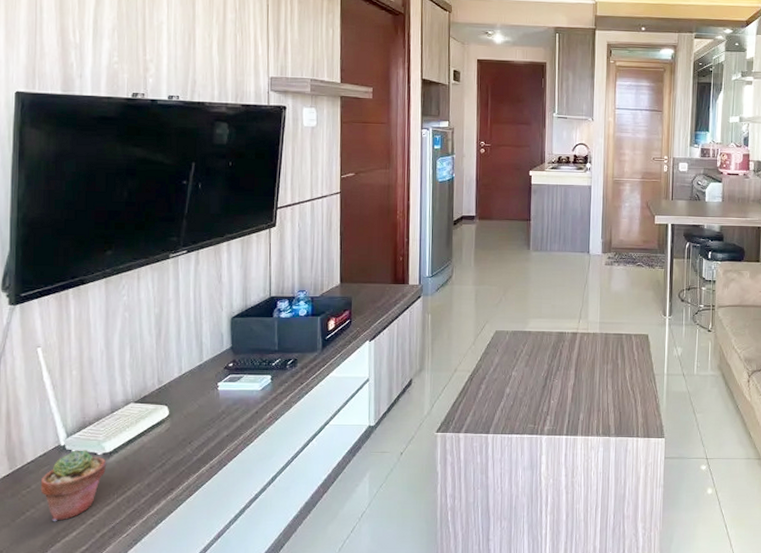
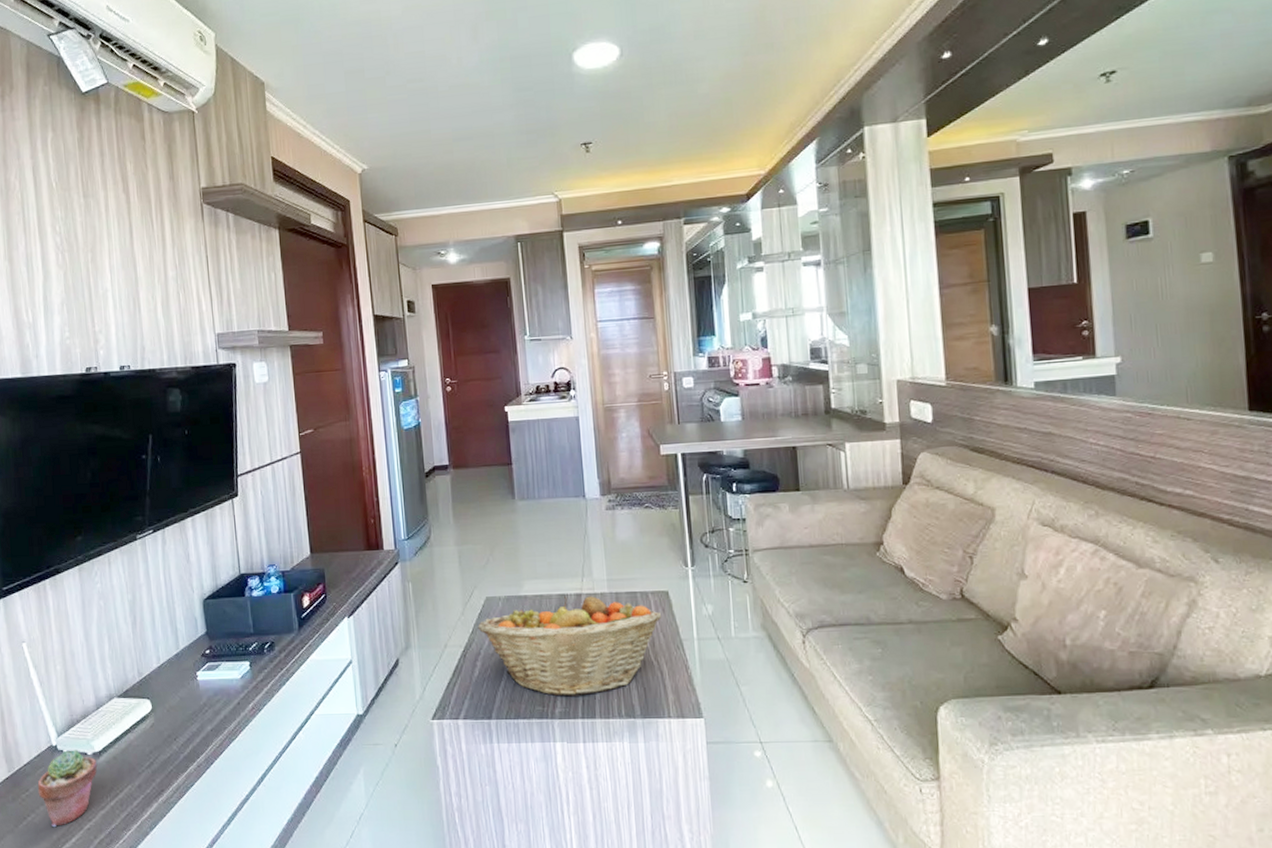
fruit basket: none [485,334,641,417] -> present [478,596,662,697]

